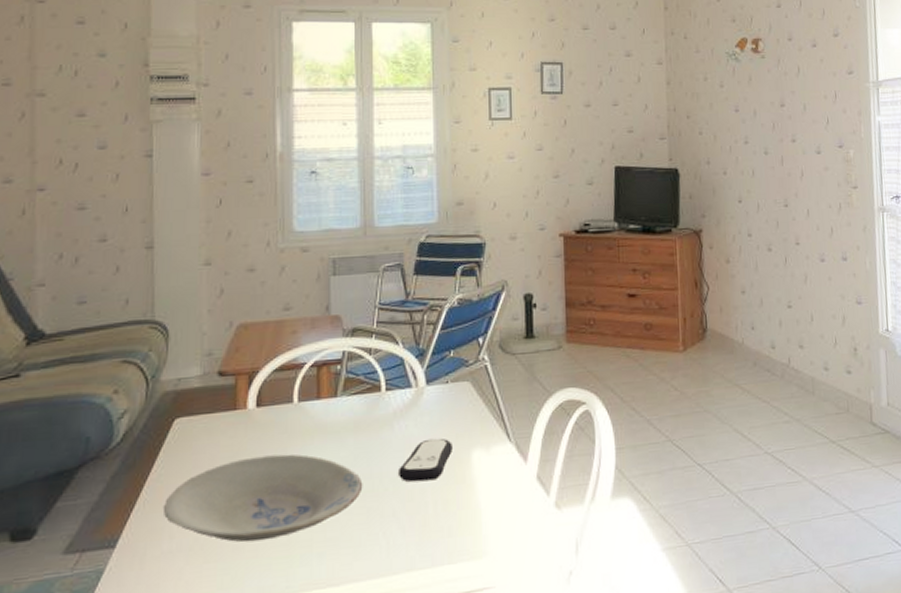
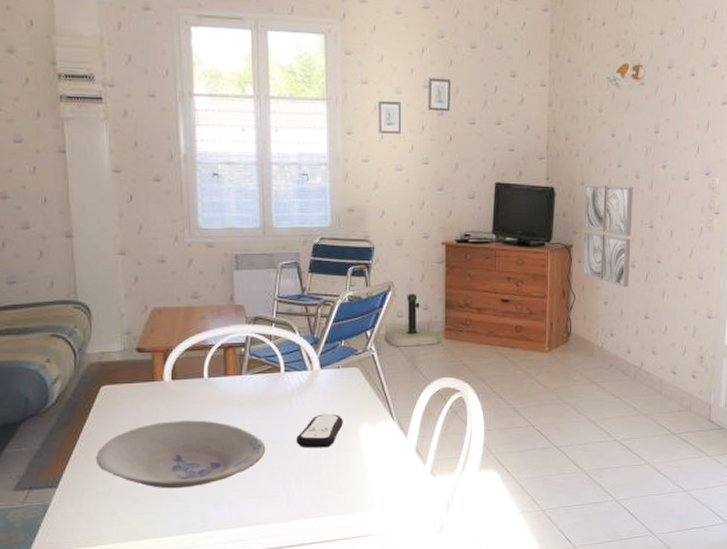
wall art: none [711,162,768,274] -> present [582,184,633,288]

